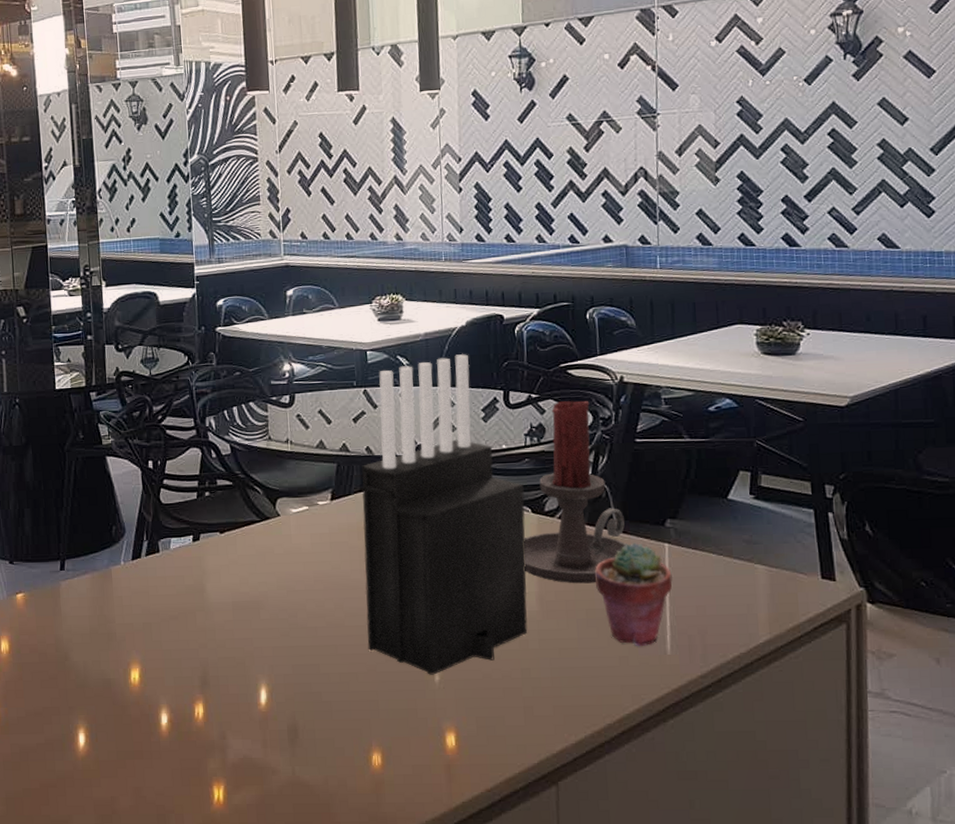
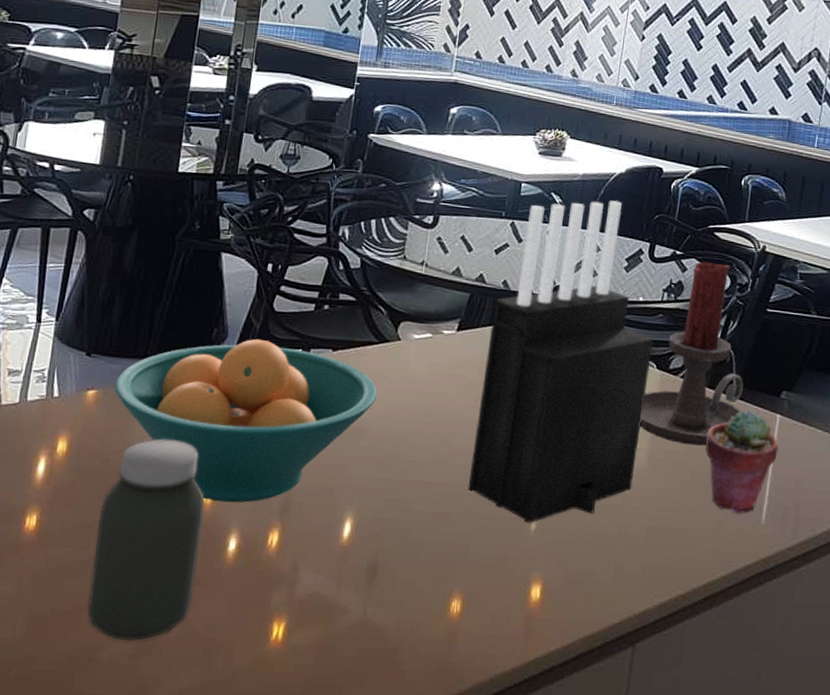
fruit bowl: none [37,530,268,682] -> present [114,338,377,503]
jar: none [46,631,139,812] -> present [87,439,205,641]

